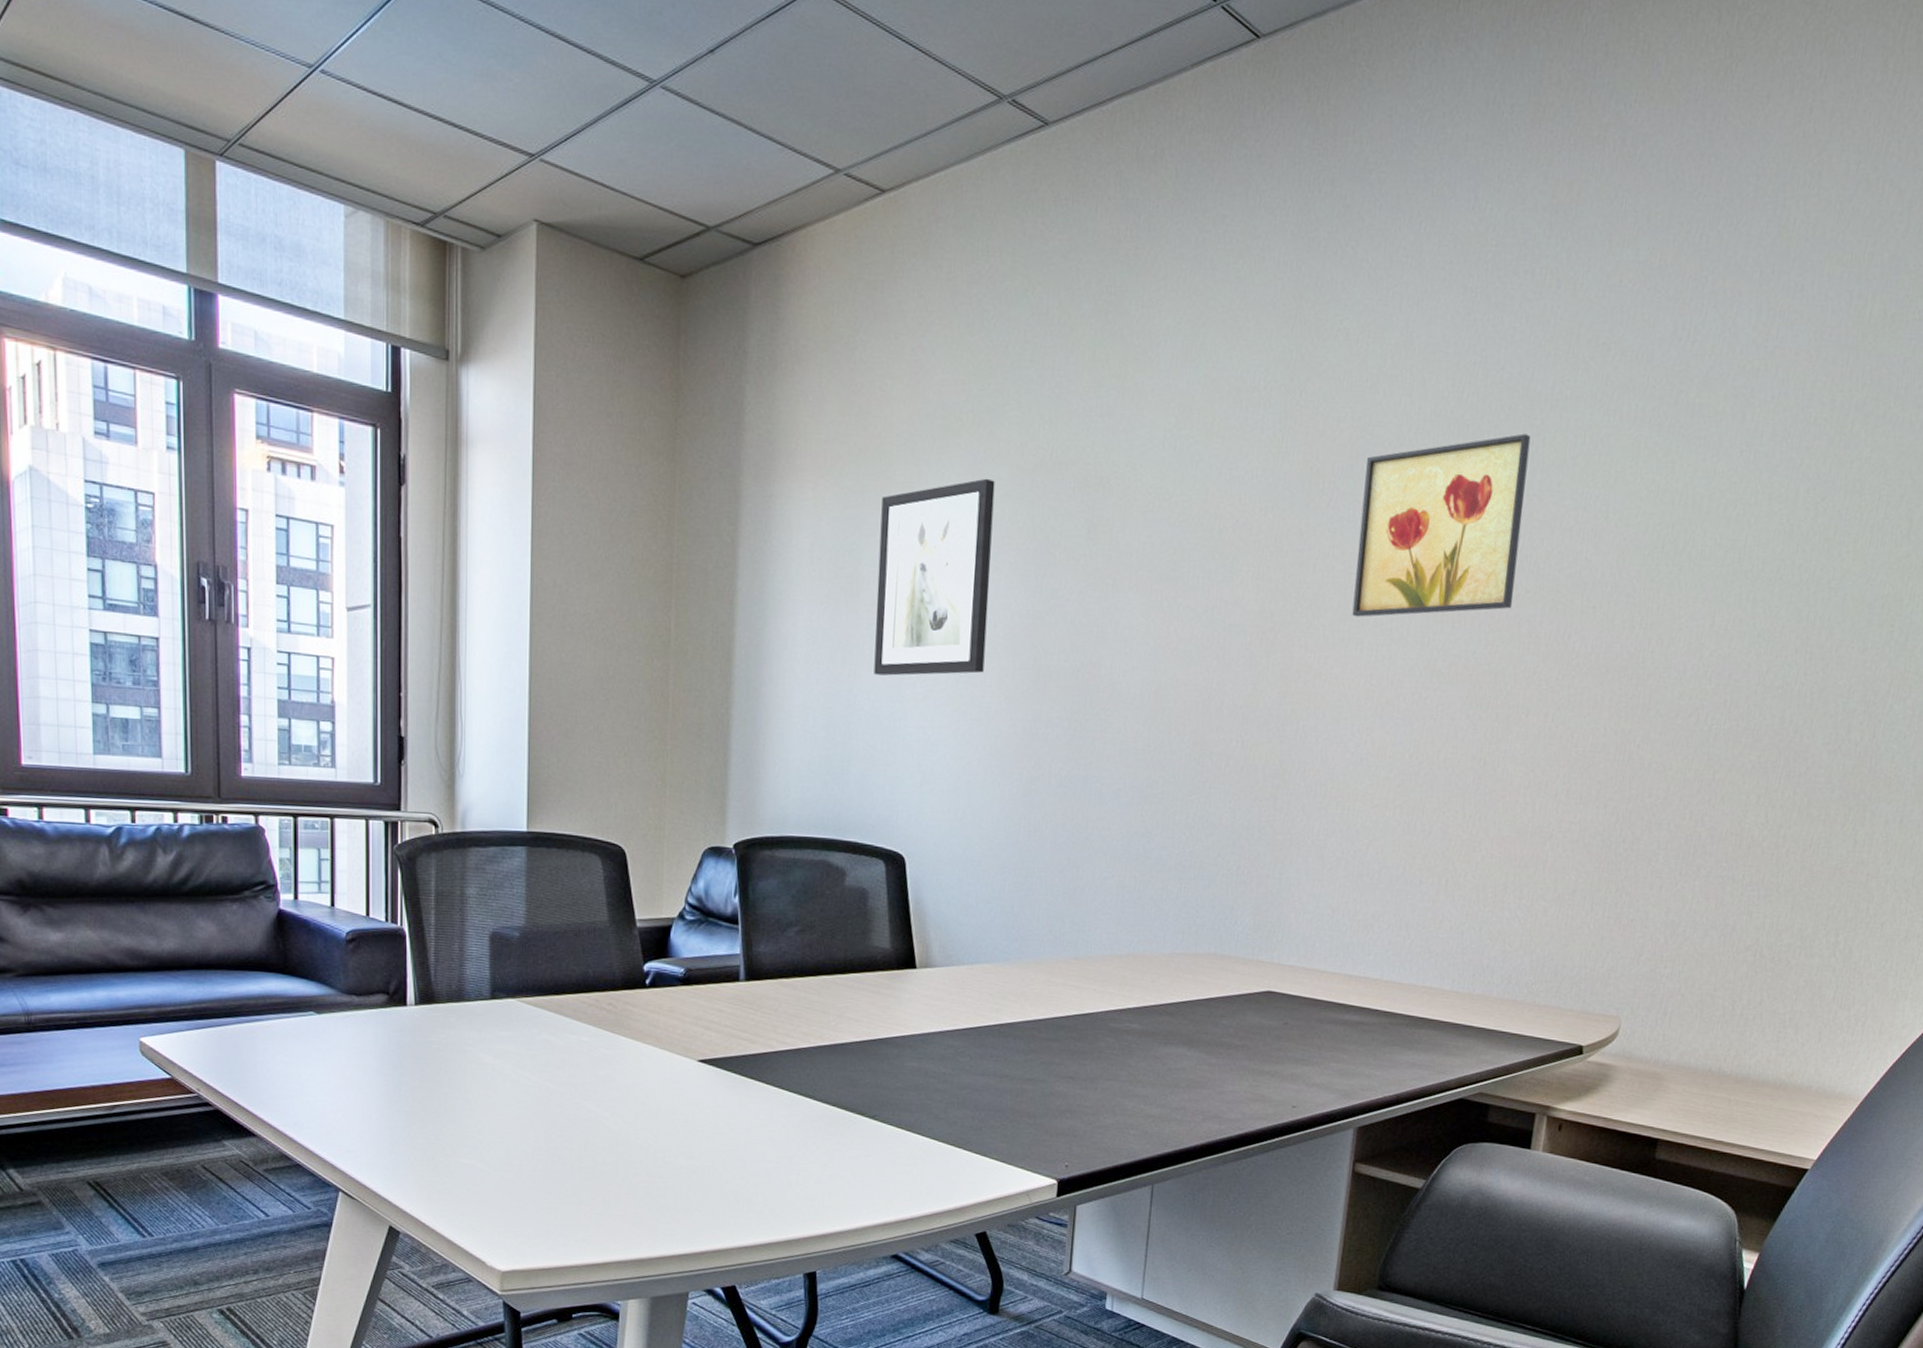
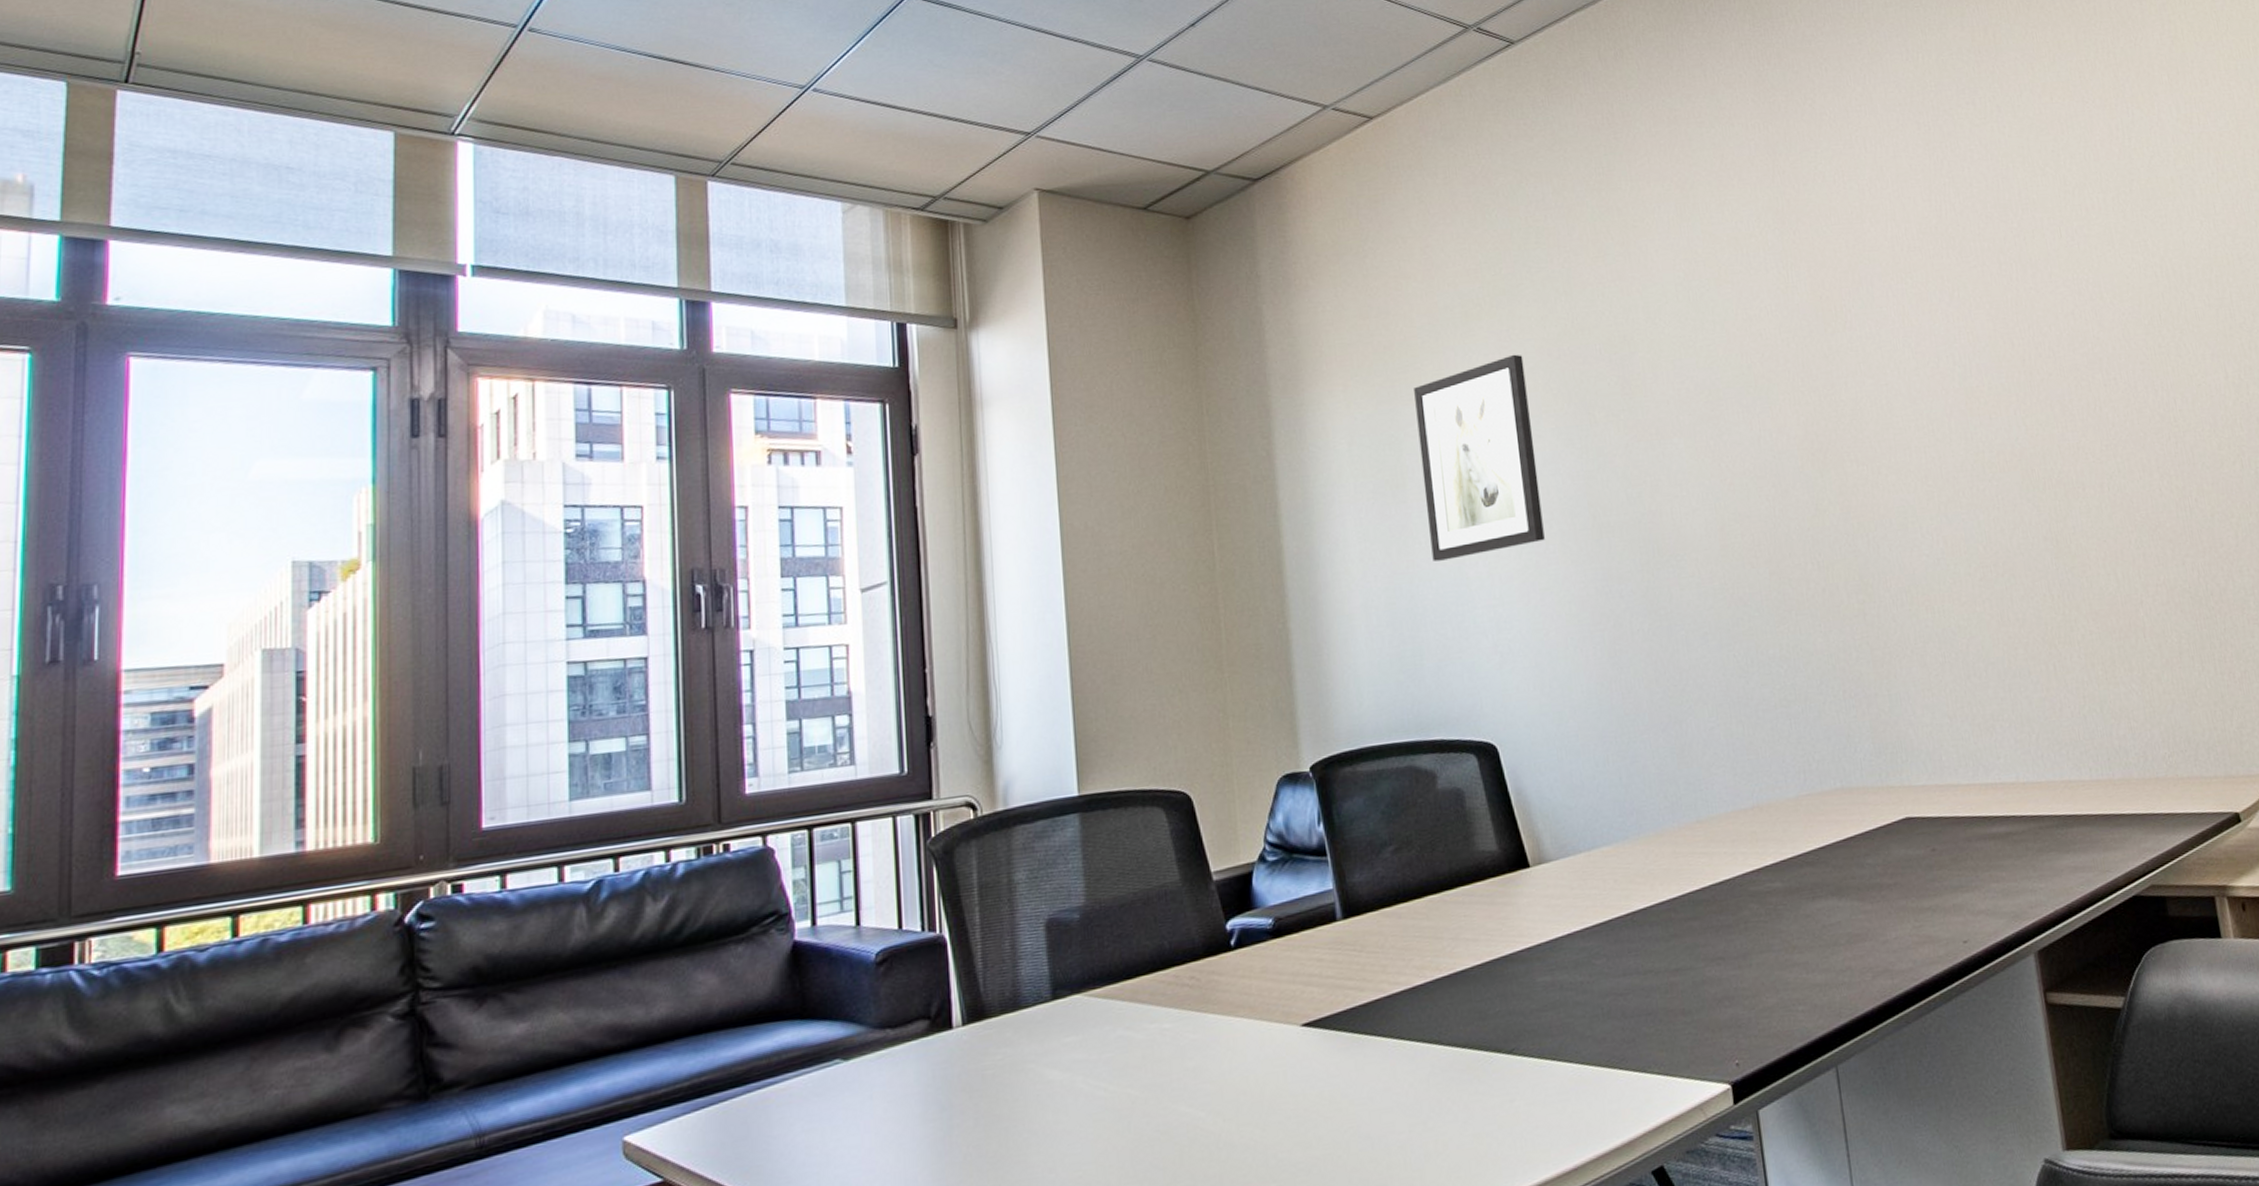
wall art: present [1352,433,1531,617] -> none [1869,236,2040,425]

